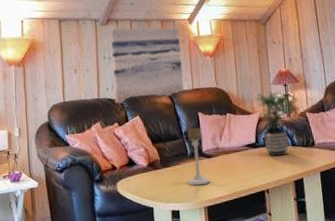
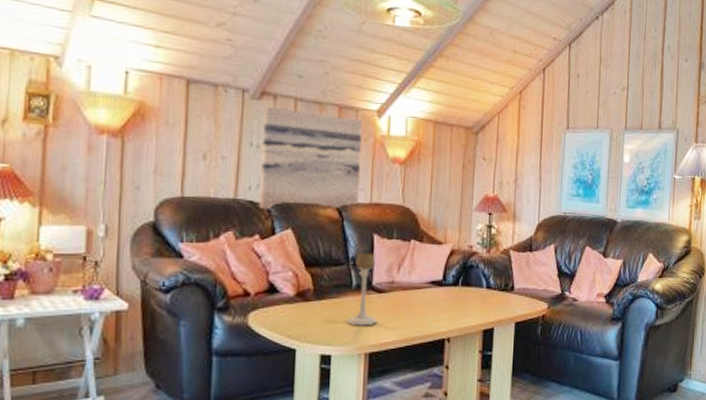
potted plant: present [256,91,294,157] -> none [451,219,497,300]

